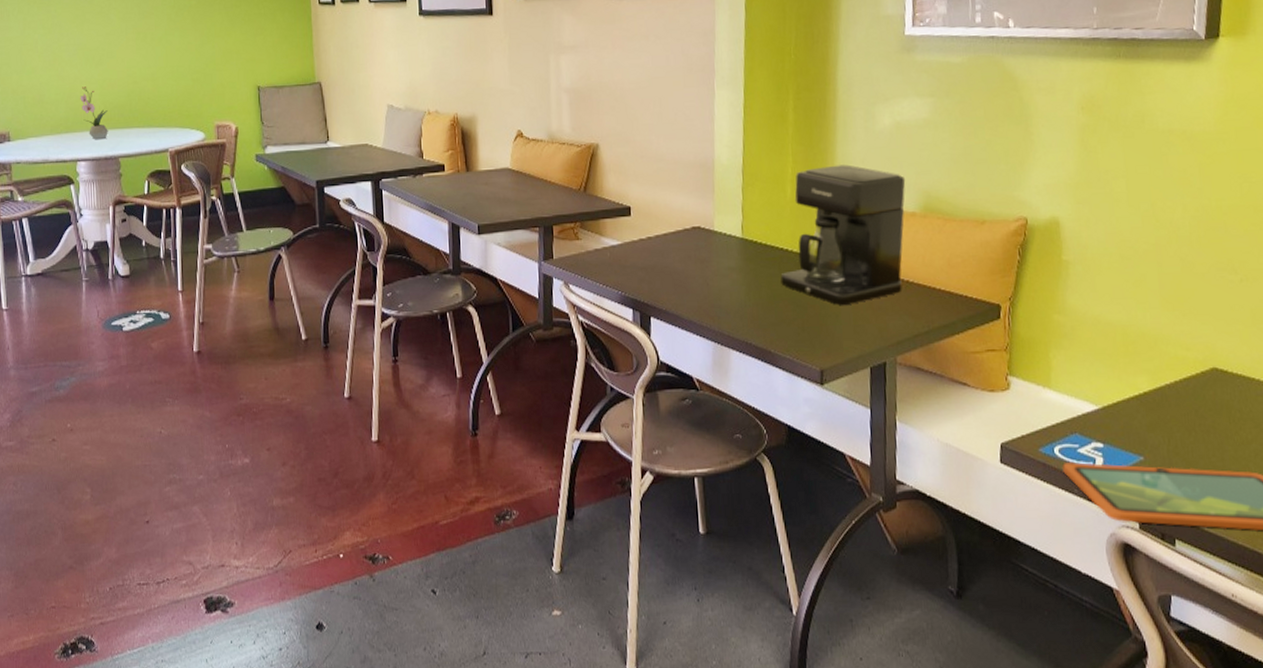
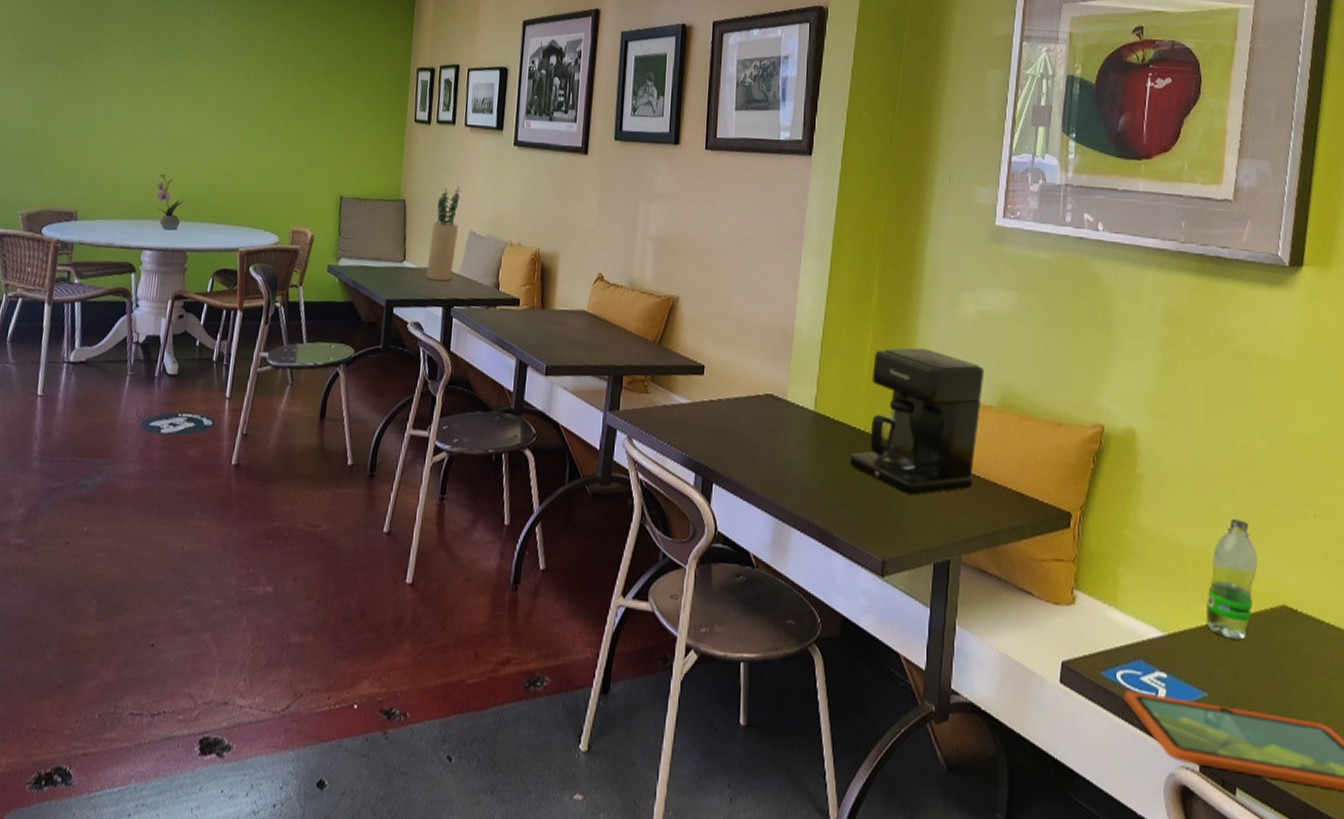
vase: none [350,62,377,158] -> present [426,186,461,283]
bottle: none [1137,292,1187,405] -> present [1205,519,1257,640]

